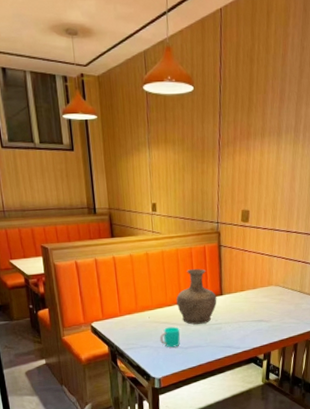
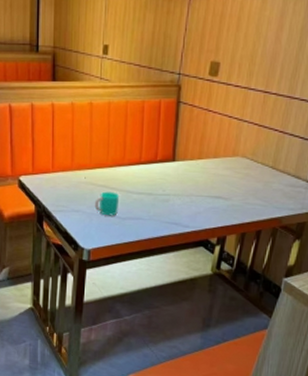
vase: present [176,268,217,325] -> none [119,127,168,193]

